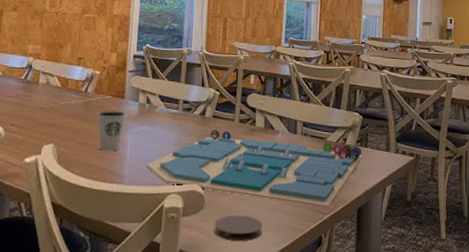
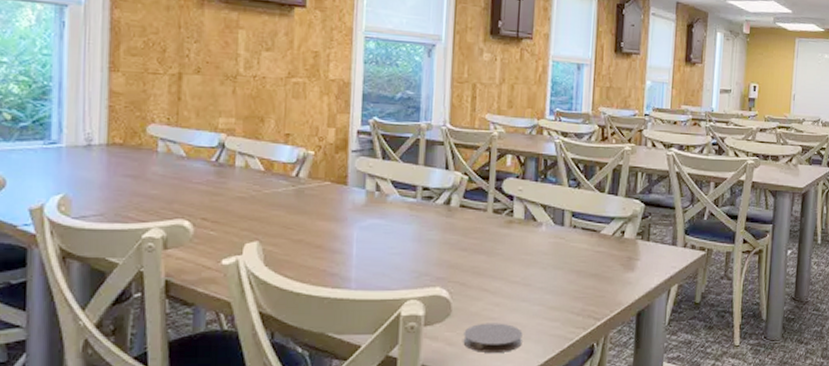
dixie cup: present [96,111,126,151] -> none [312,200,350,250]
board game: present [146,130,363,209] -> none [378,222,645,313]

